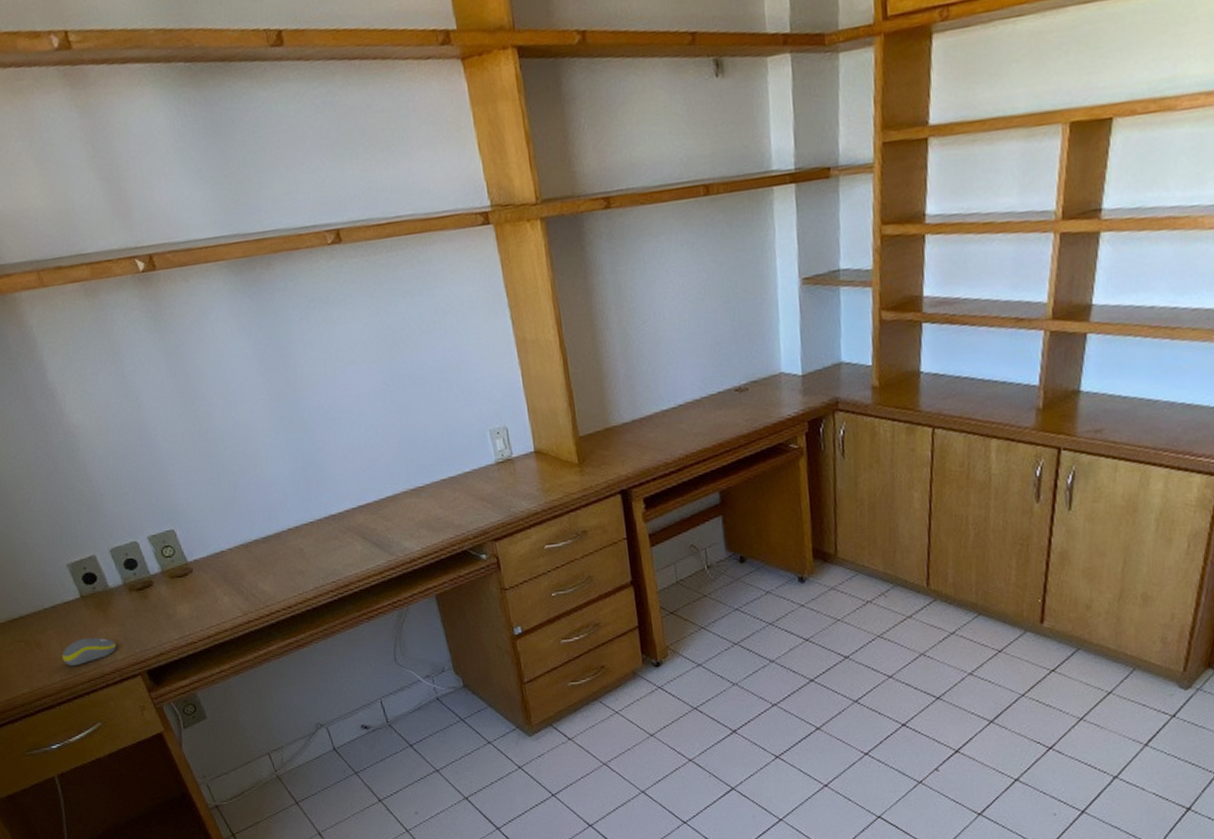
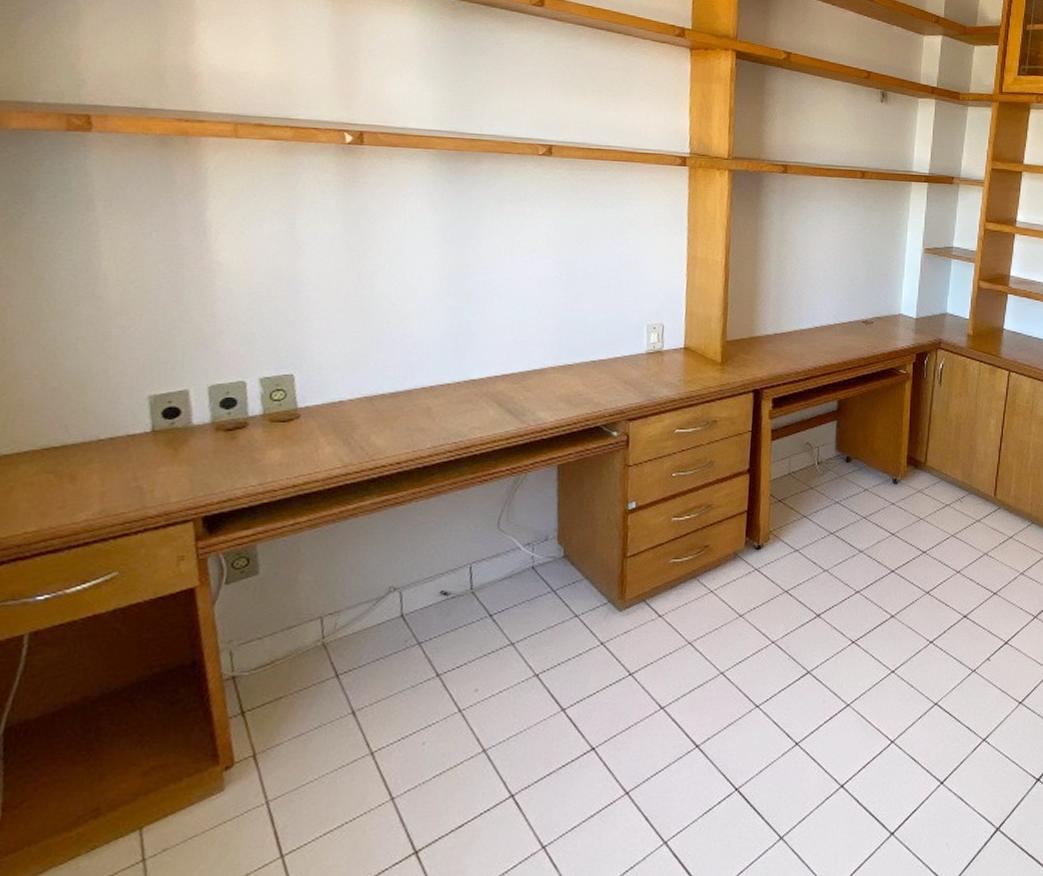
computer mouse: present [62,637,116,667] -> none [98,476,175,506]

